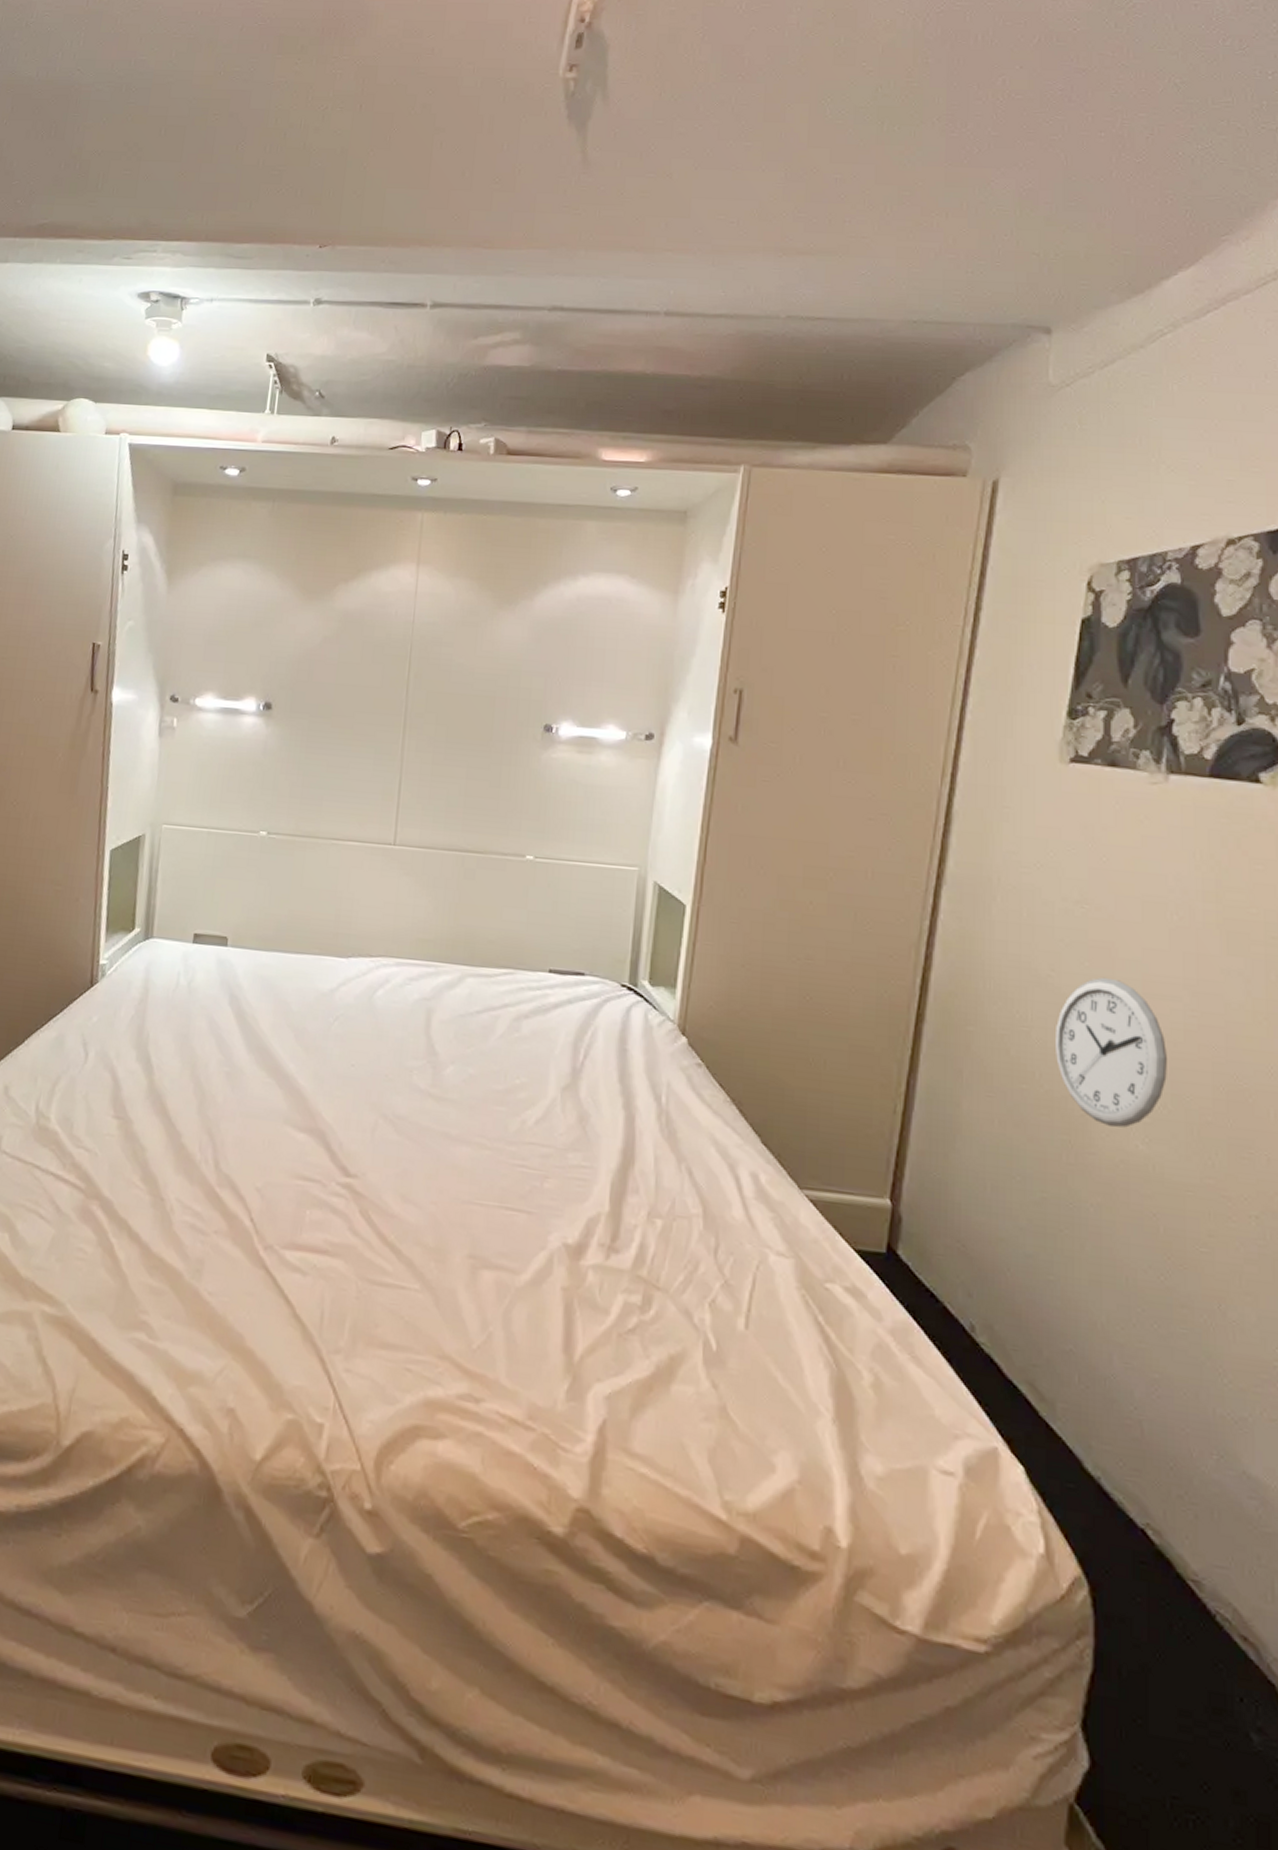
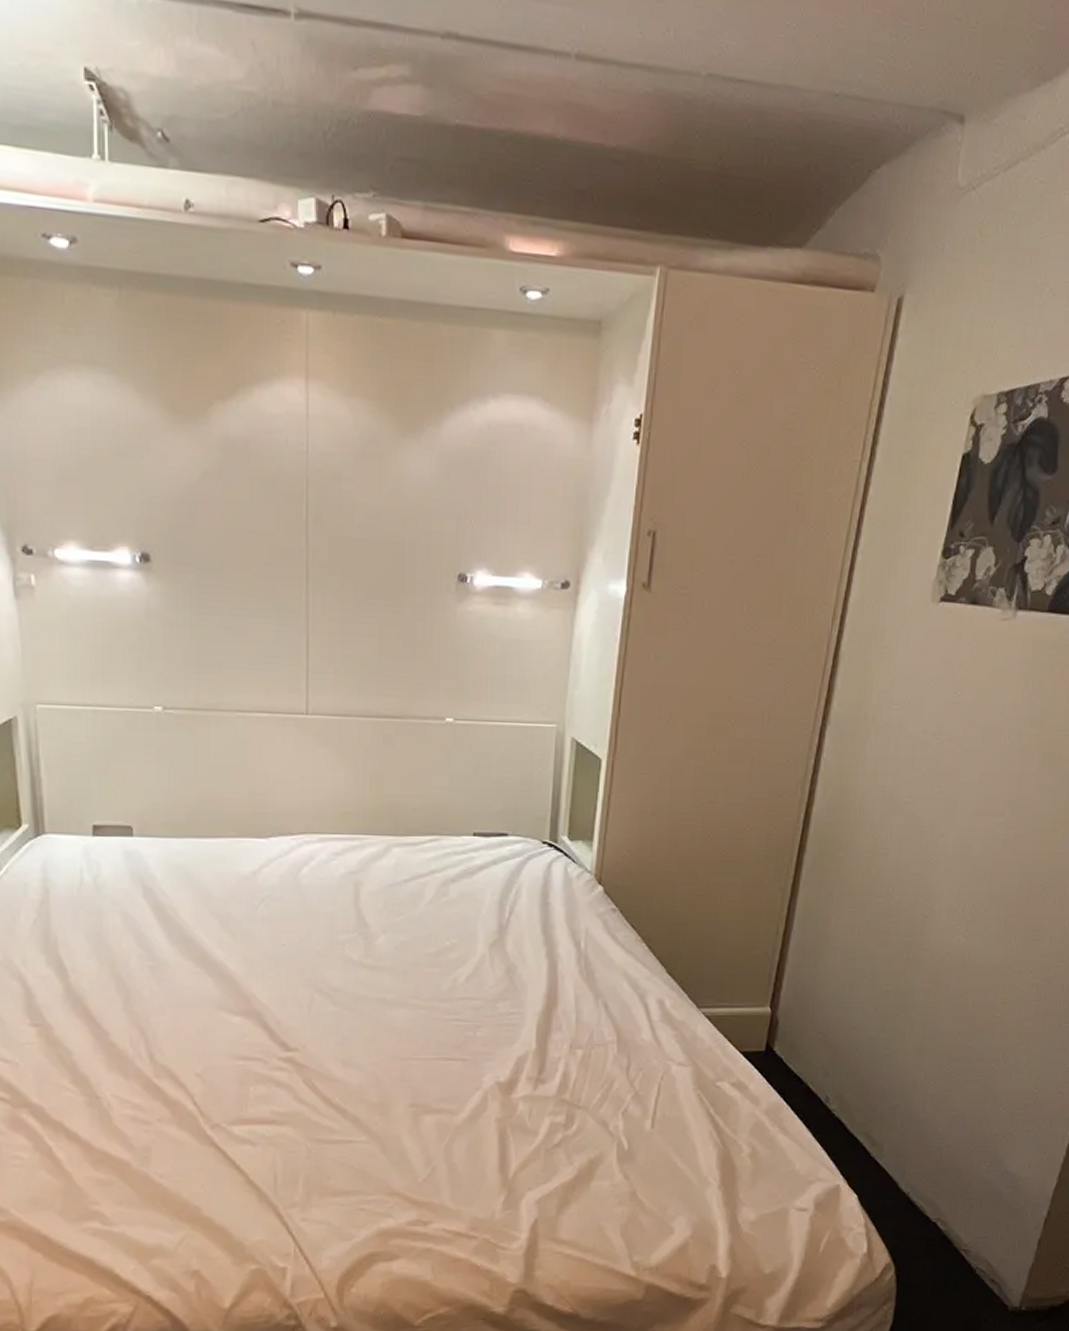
wall clock: present [1054,977,1168,1128] -> none [906,800,990,927]

